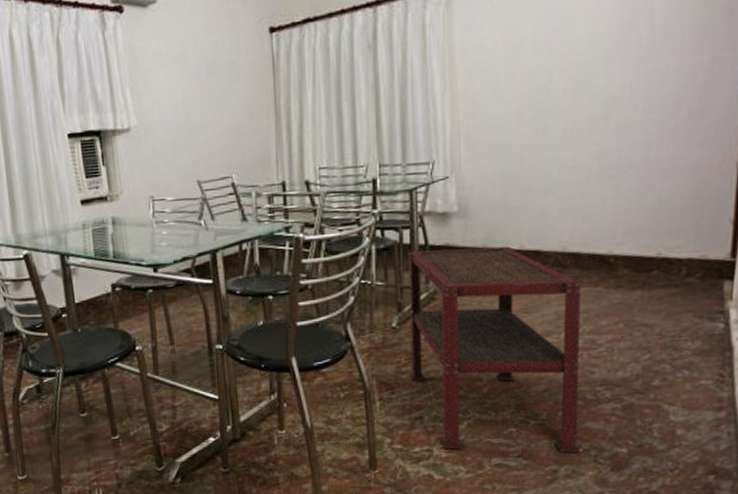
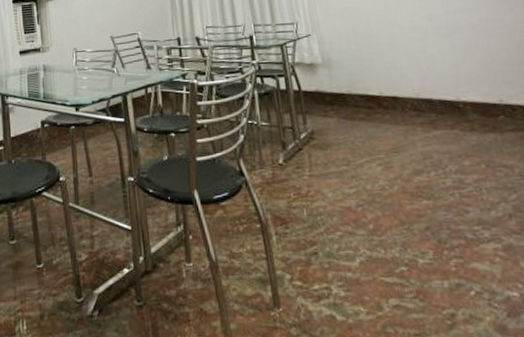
side table: present [408,246,581,453] -> none [286,92,473,296]

